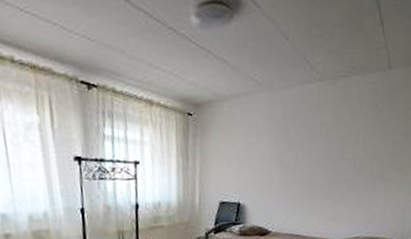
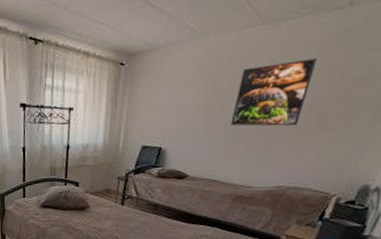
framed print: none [304,114,371,179] -> present [231,58,316,126]

